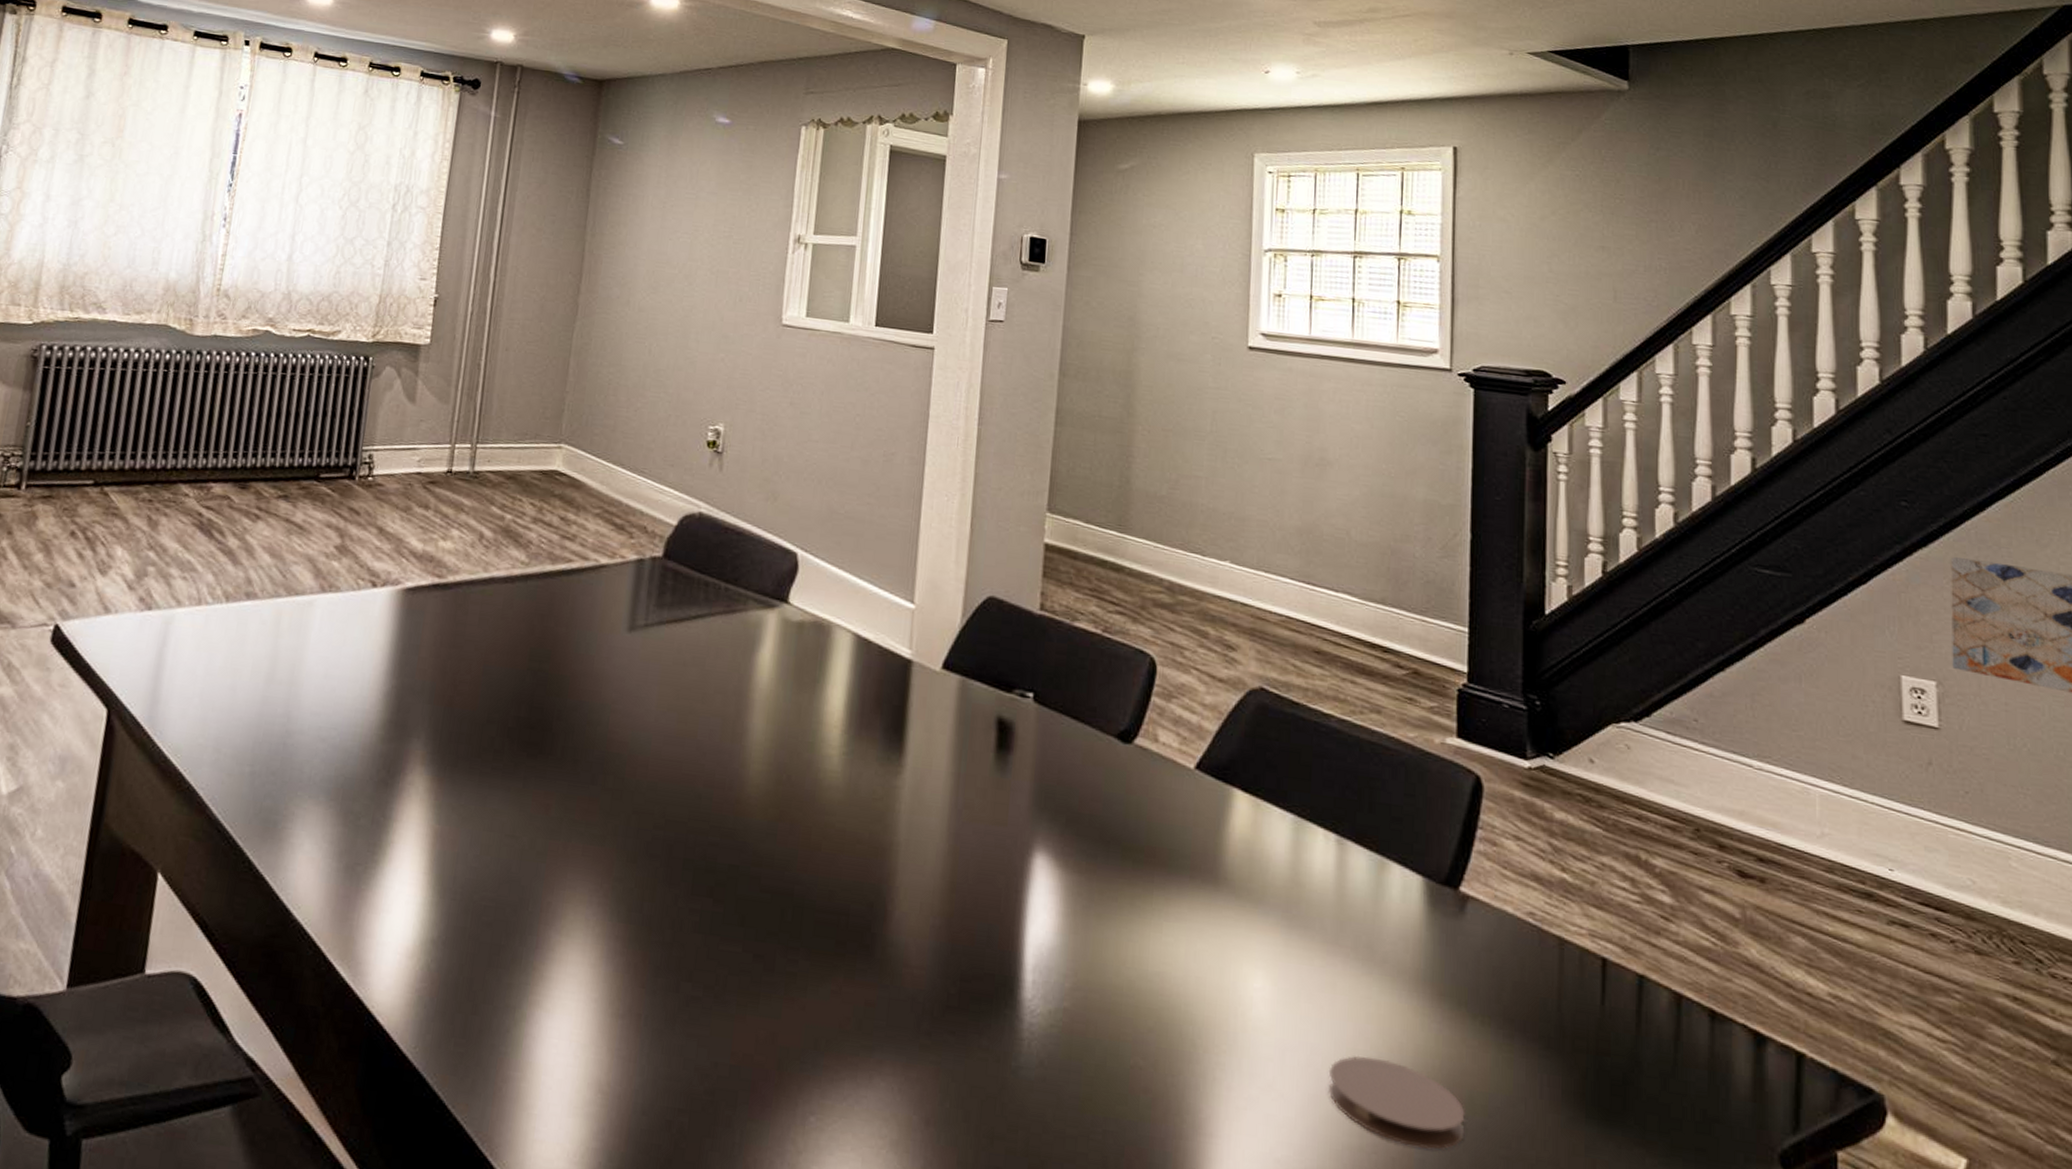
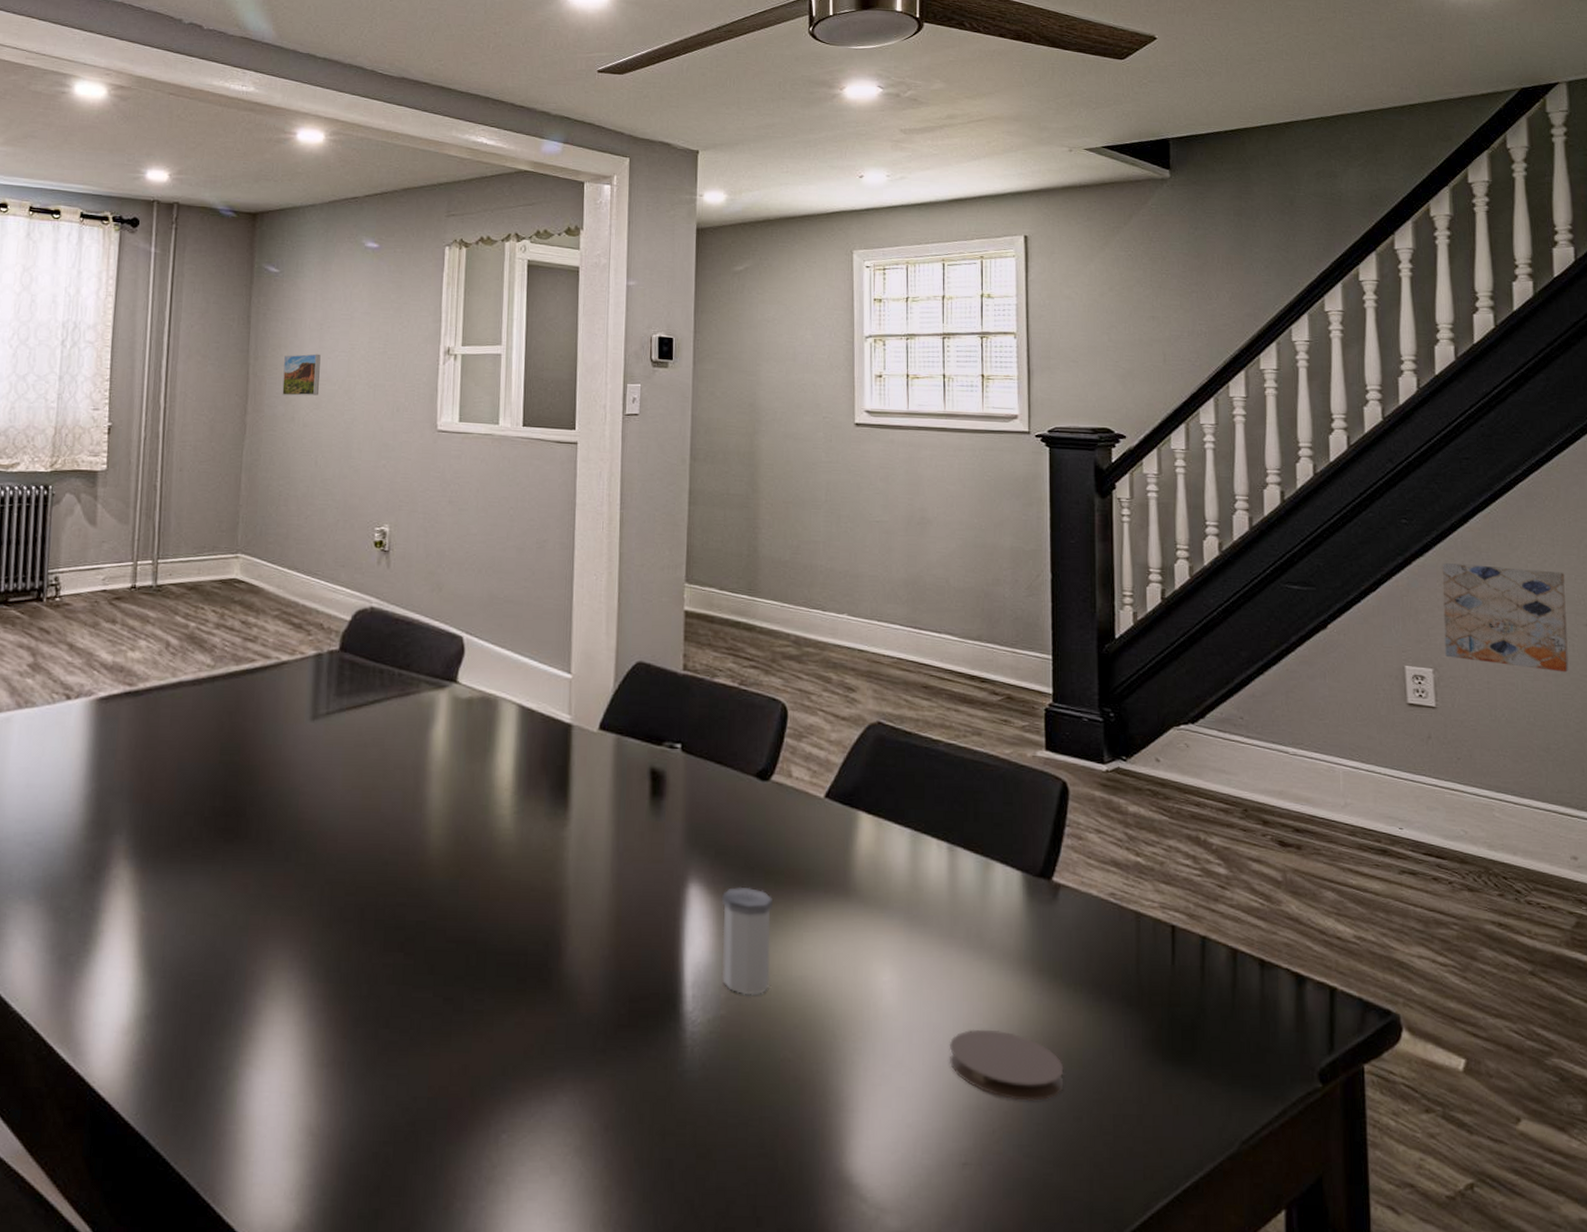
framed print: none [618,233,662,279] -> present [282,353,321,396]
salt shaker: none [1068,861,1130,988] -> present [721,886,773,995]

